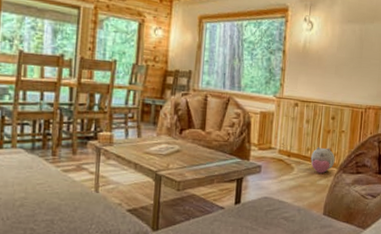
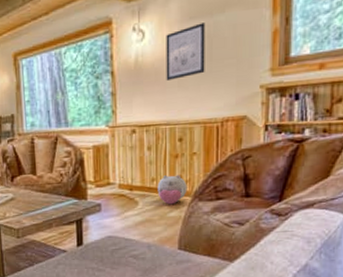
wall art: none [326,27,359,68] -> present [166,22,205,80]

